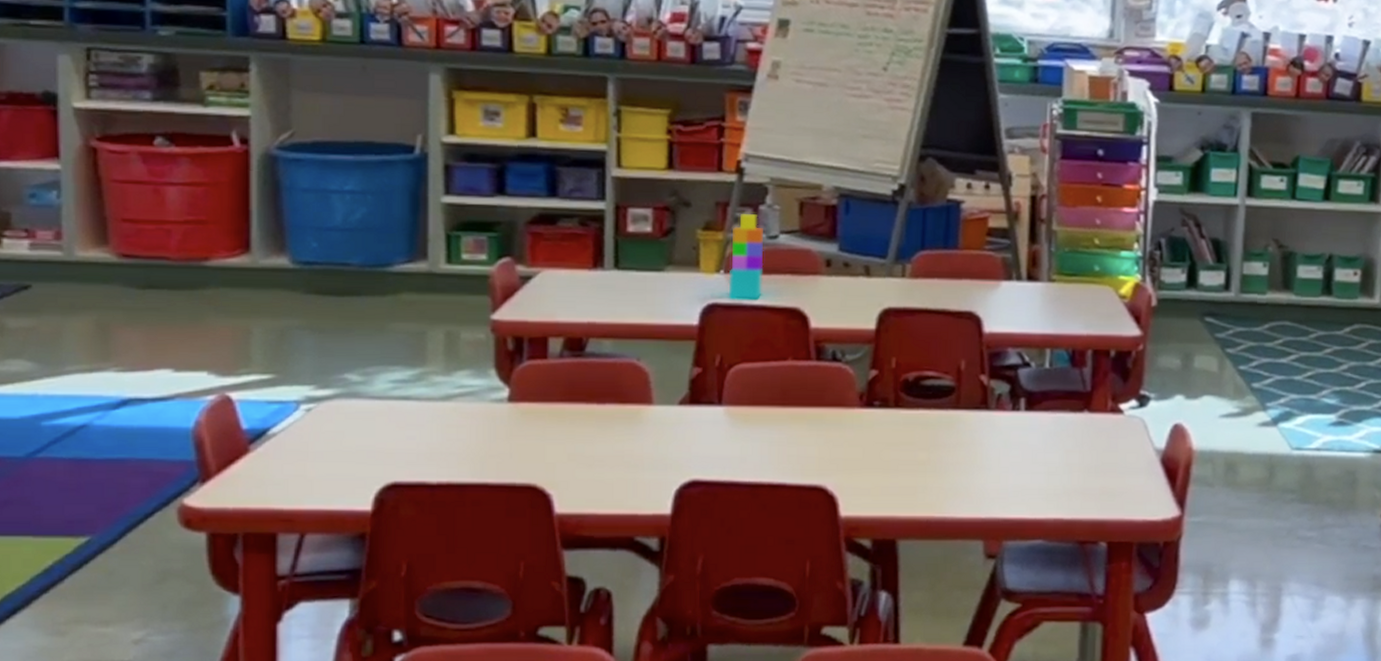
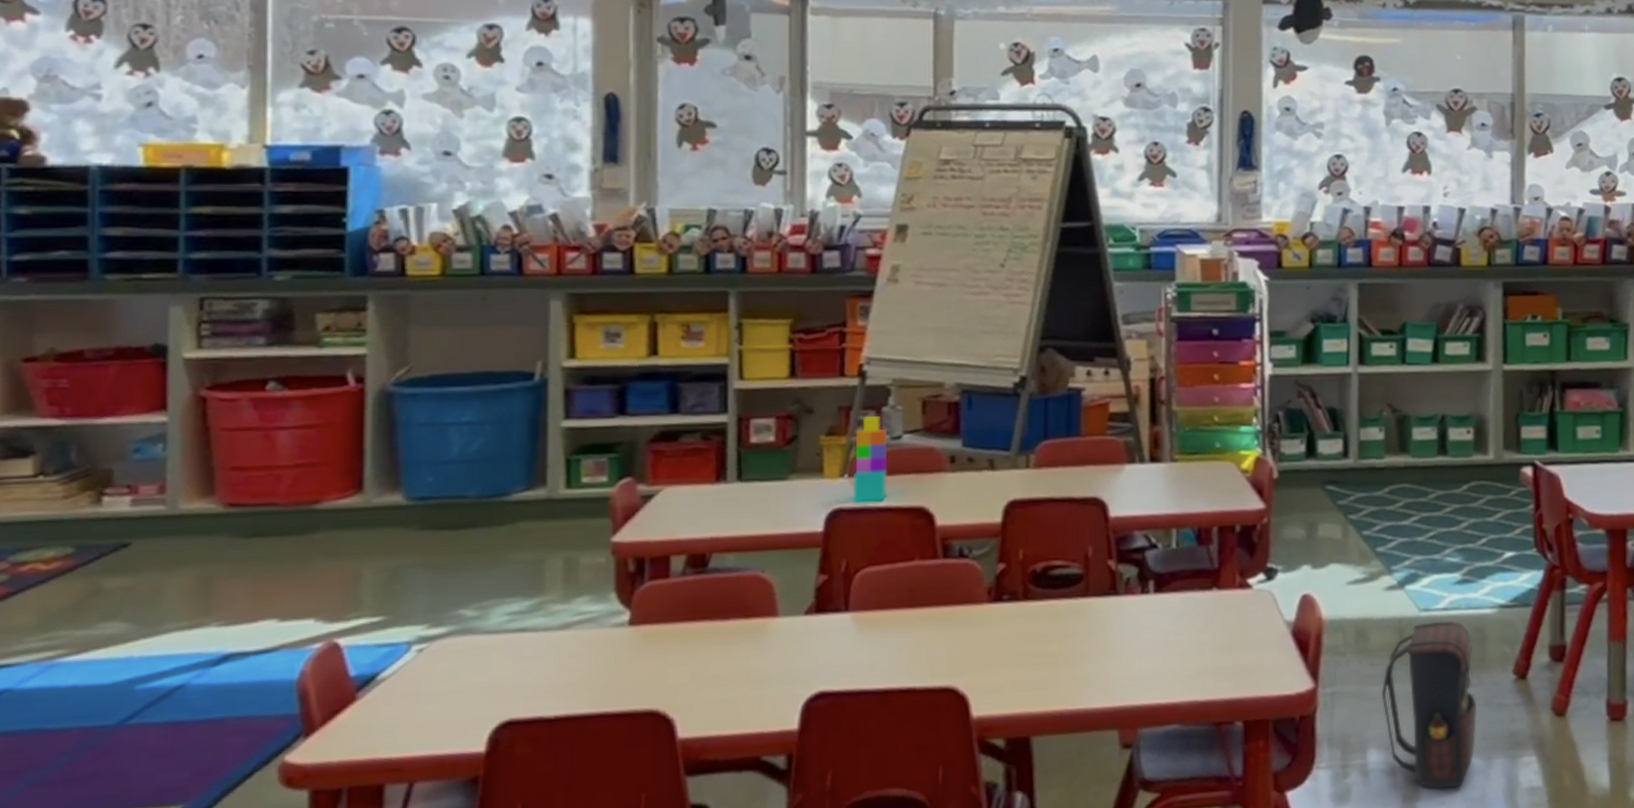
satchel: none [1247,461,1344,623] -> present [1381,620,1477,789]

